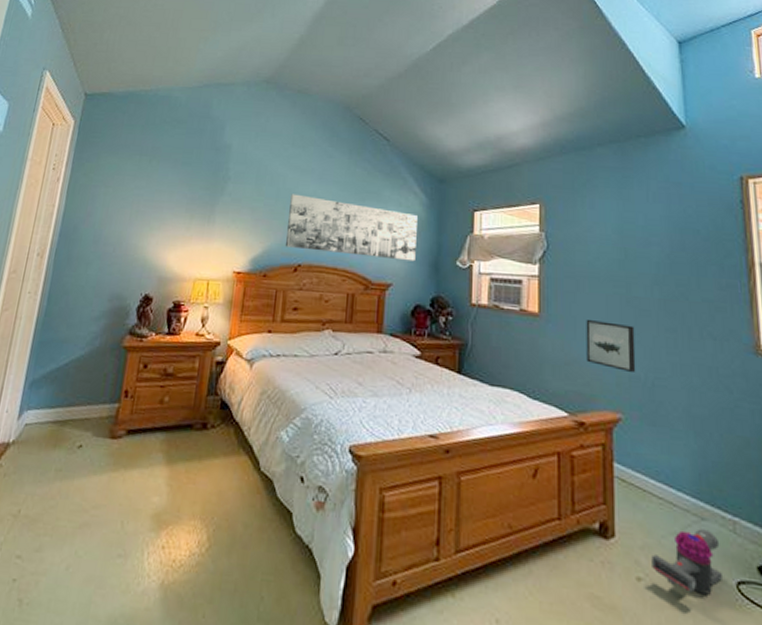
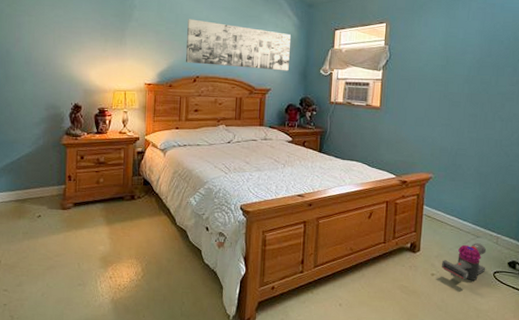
wall art: present [586,320,636,373] -> none [411,111,448,147]

